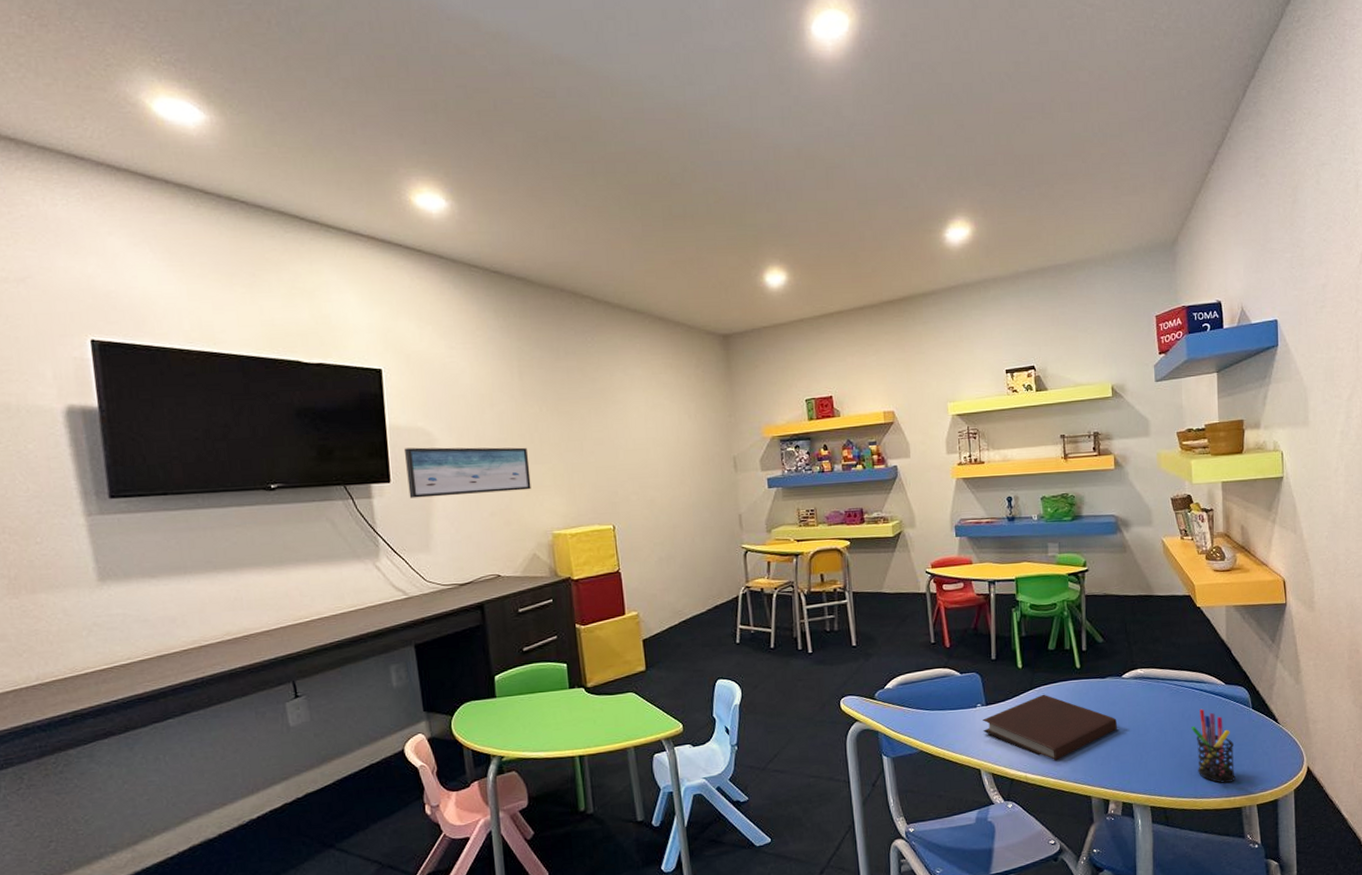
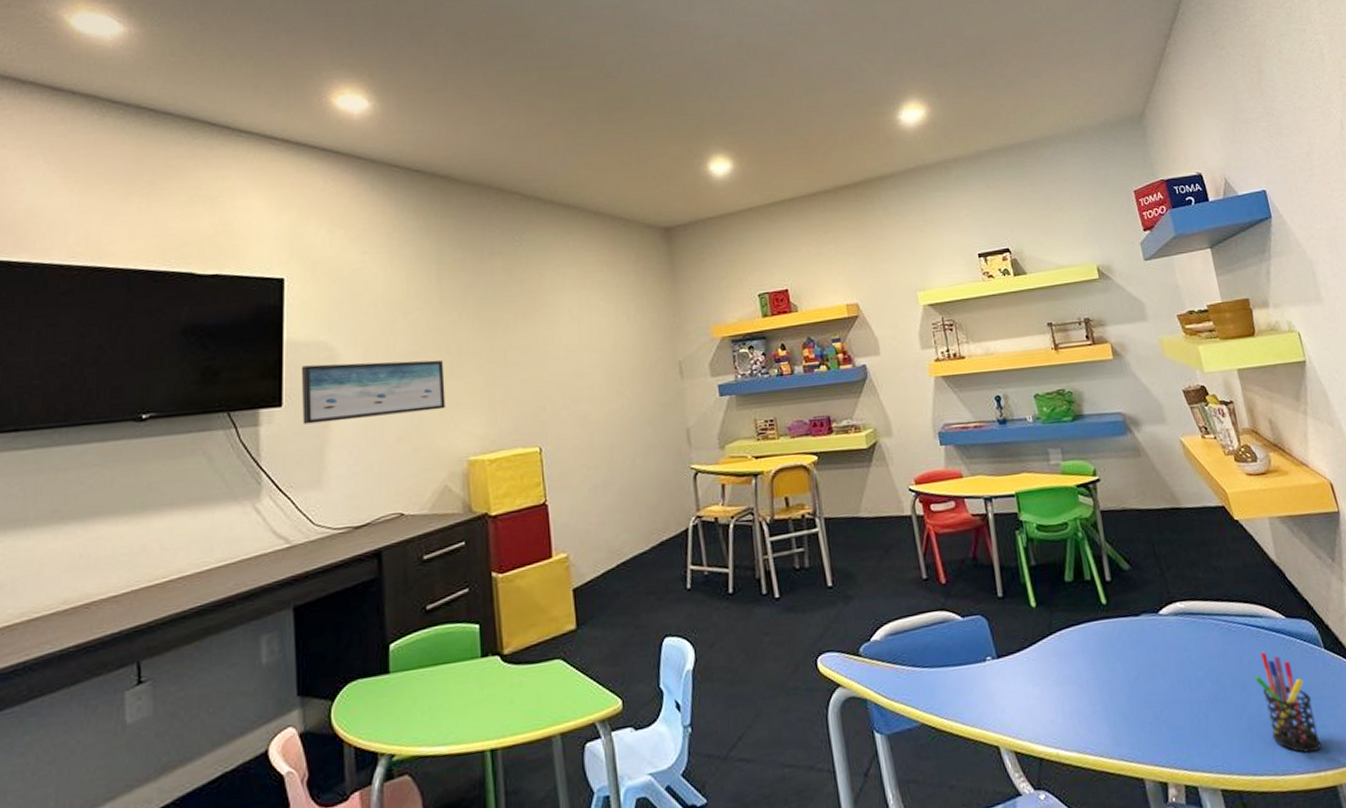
notebook: present [983,694,1117,761] -> none [995,640,1163,731]

